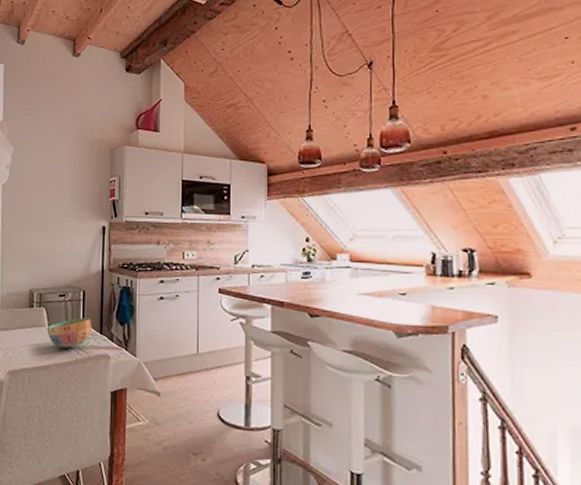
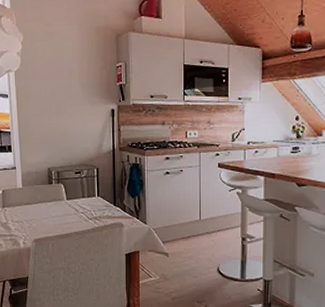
bowl: present [47,317,92,349] -> none [66,192,106,219]

